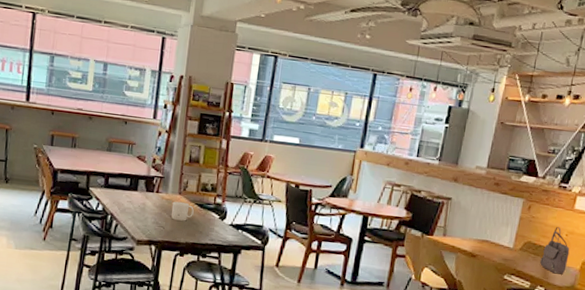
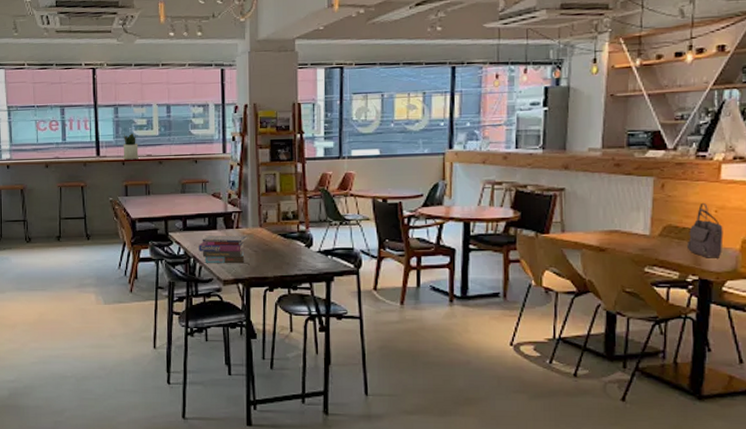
planter: none [52,84,70,112] -> present [122,132,140,160]
books: none [117,195,166,226] -> present [198,235,248,263]
mug: present [171,201,194,221] -> none [254,234,278,254]

